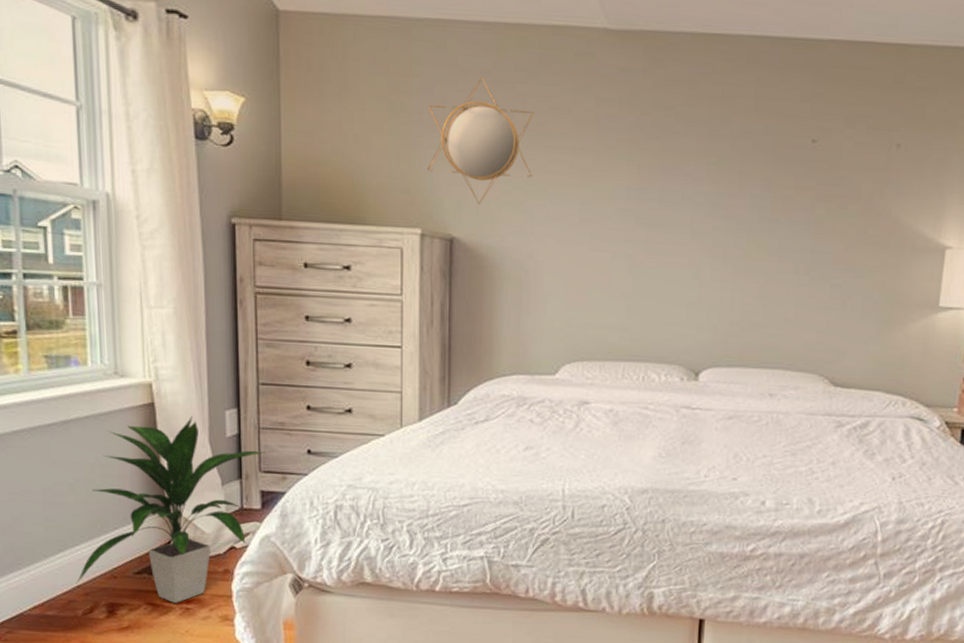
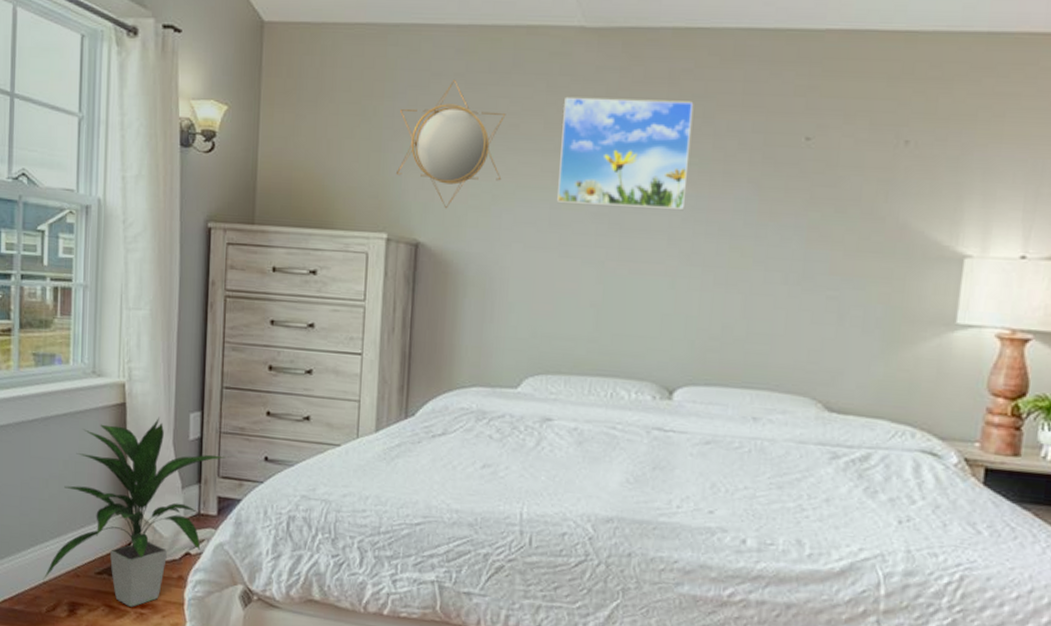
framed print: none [587,96,712,207] -> present [557,96,694,211]

